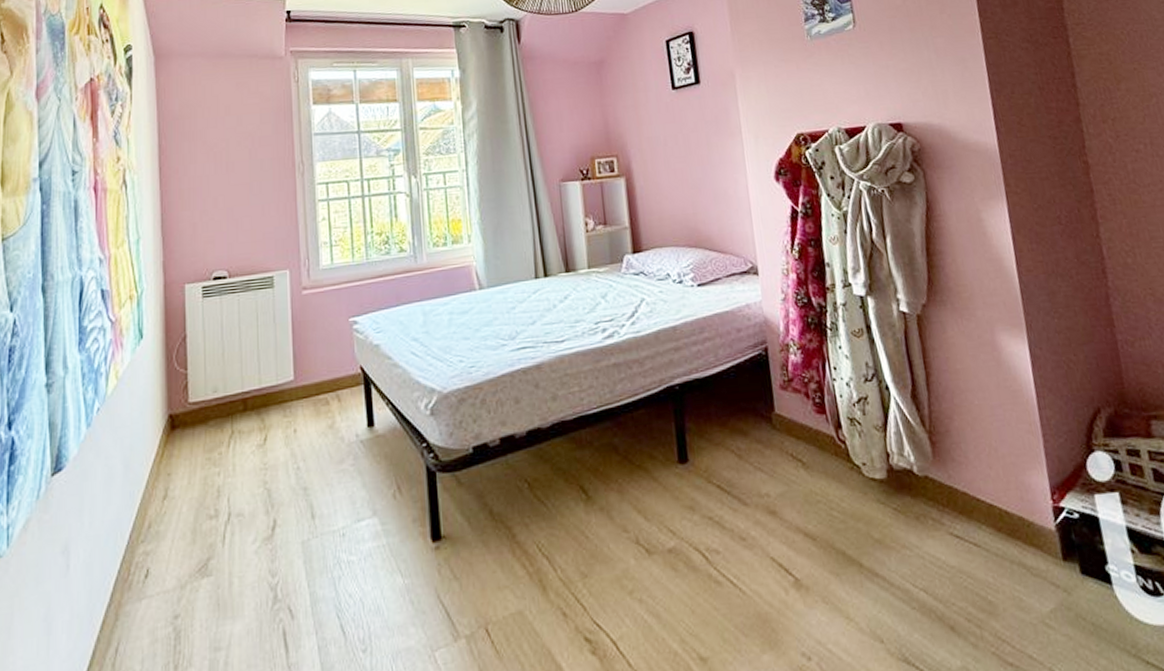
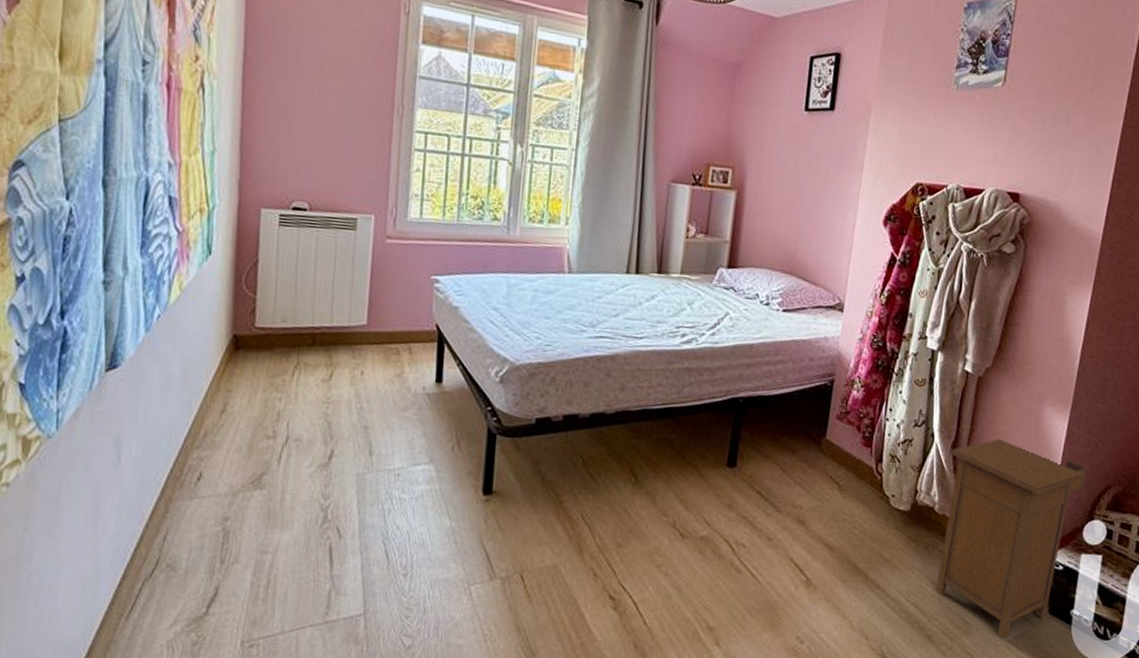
nightstand: none [912,378,1079,615] -> present [935,439,1088,638]

